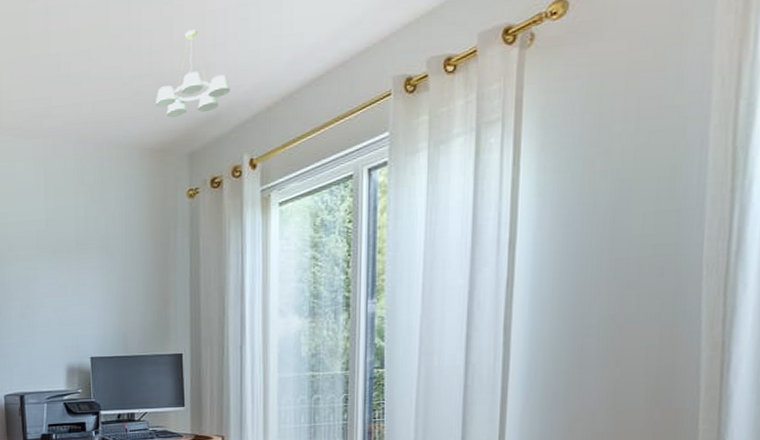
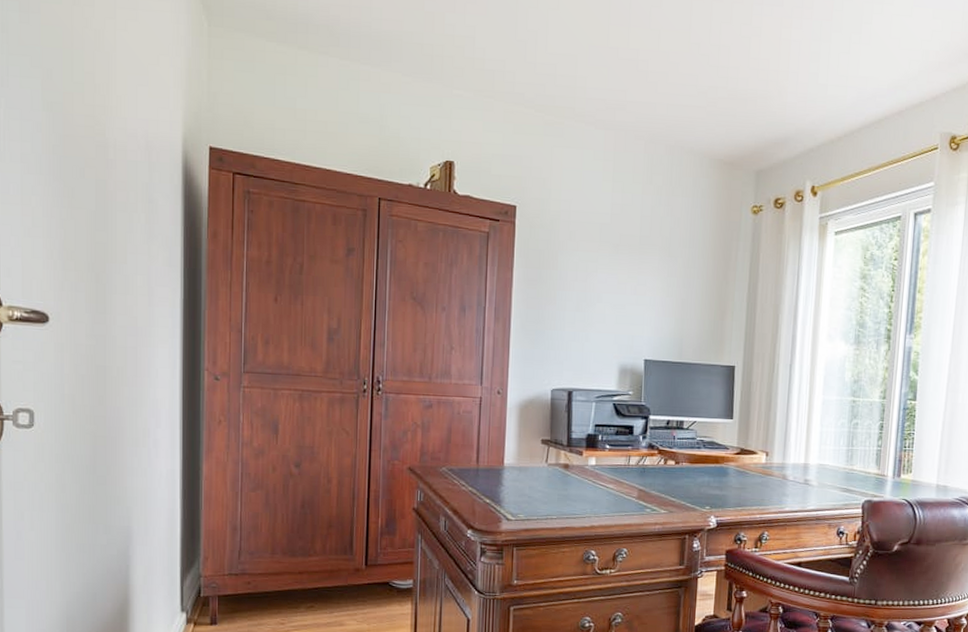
ceiling light fixture: present [156,29,230,118] -> none [728,53,799,135]

